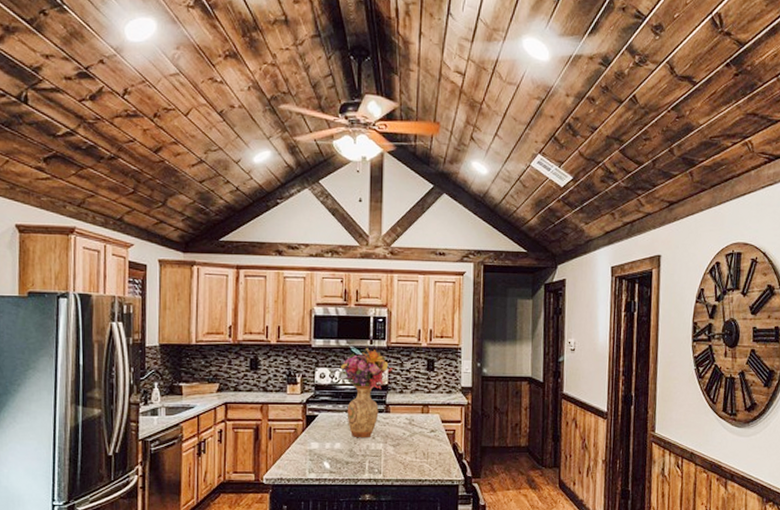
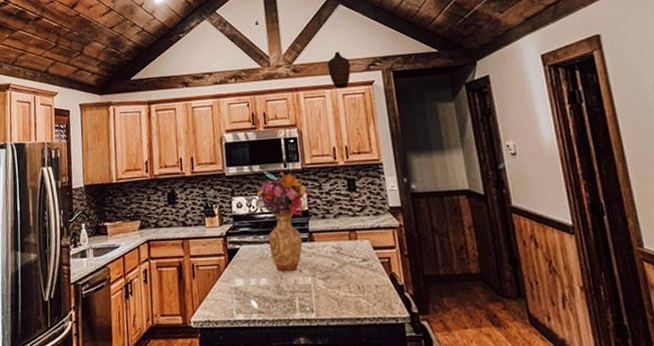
decorative vase: none [424,239,446,276] -> present [327,51,351,89]

